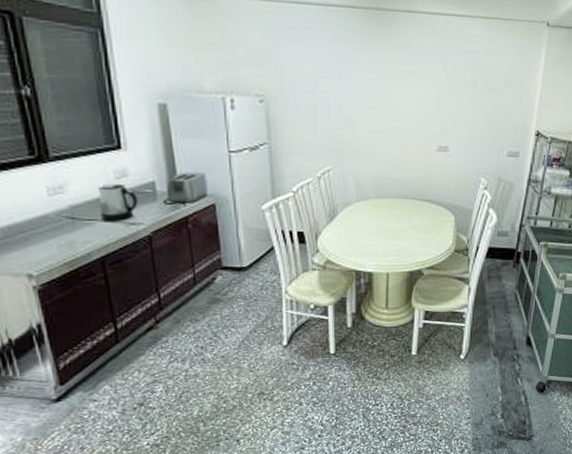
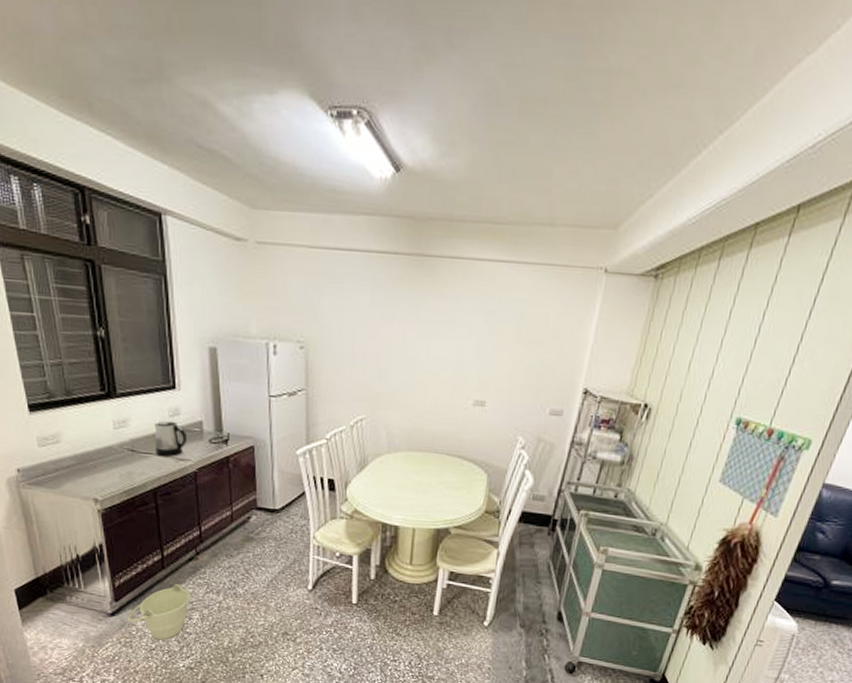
bucket: none [76,357,153,420] -> present [127,584,191,640]
toaster: present [165,172,207,203] -> none [212,413,248,444]

